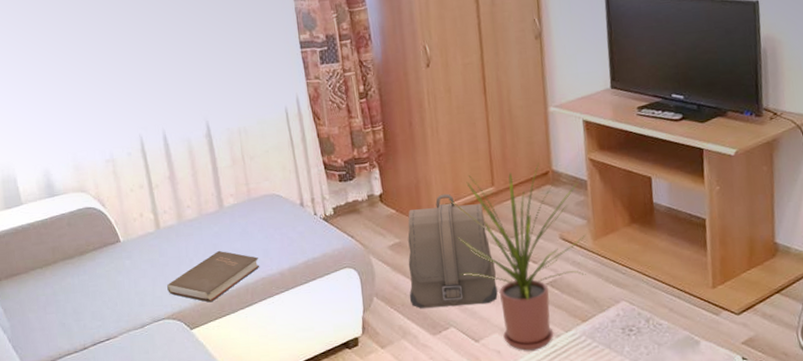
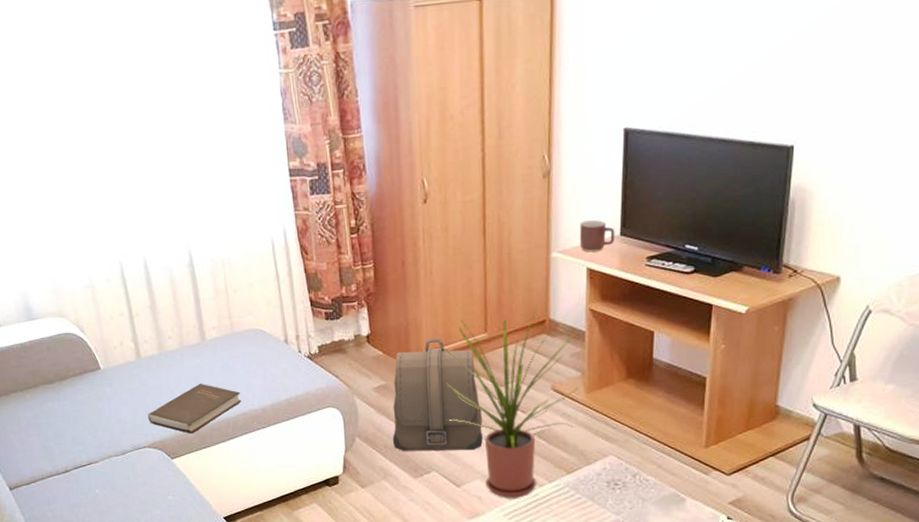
mug: none [573,75,607,106] -> present [579,220,615,252]

